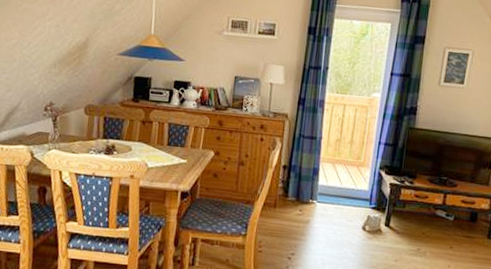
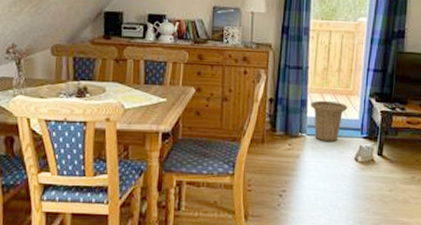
basket: none [322,169,358,210] -> present [311,100,348,141]

